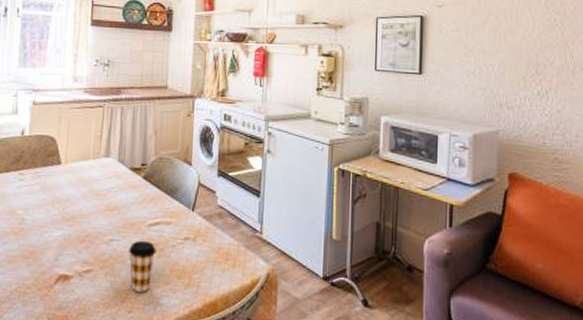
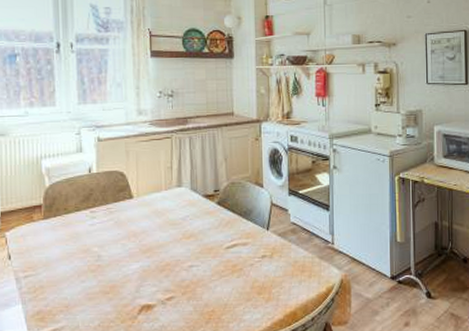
coffee cup: present [129,240,156,292] -> none [209,263,236,312]

